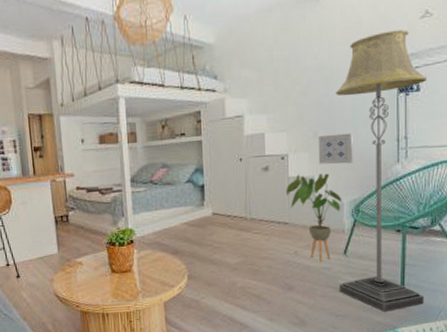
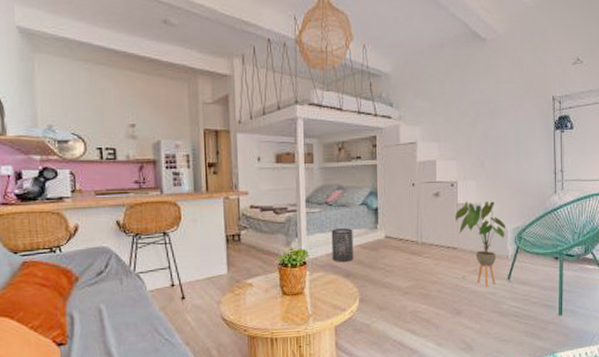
trash can: none [157,206,181,240] -> present [331,228,354,262]
wall art: present [318,132,353,164] -> none [484,164,516,193]
floor lamp: present [335,29,426,312] -> none [500,73,579,337]

